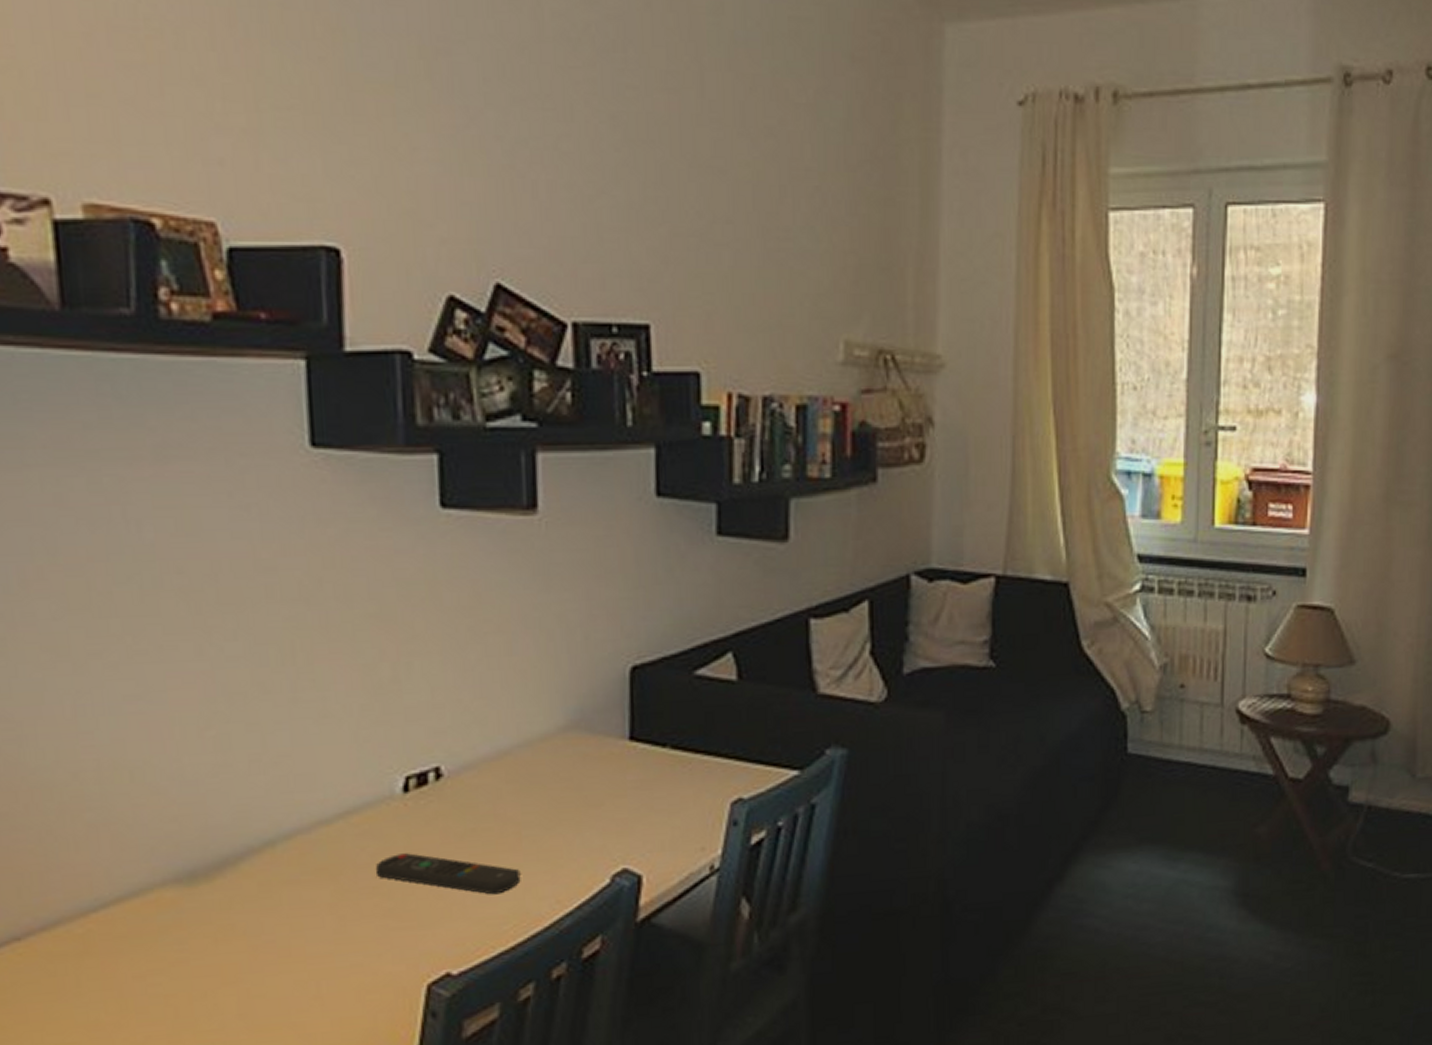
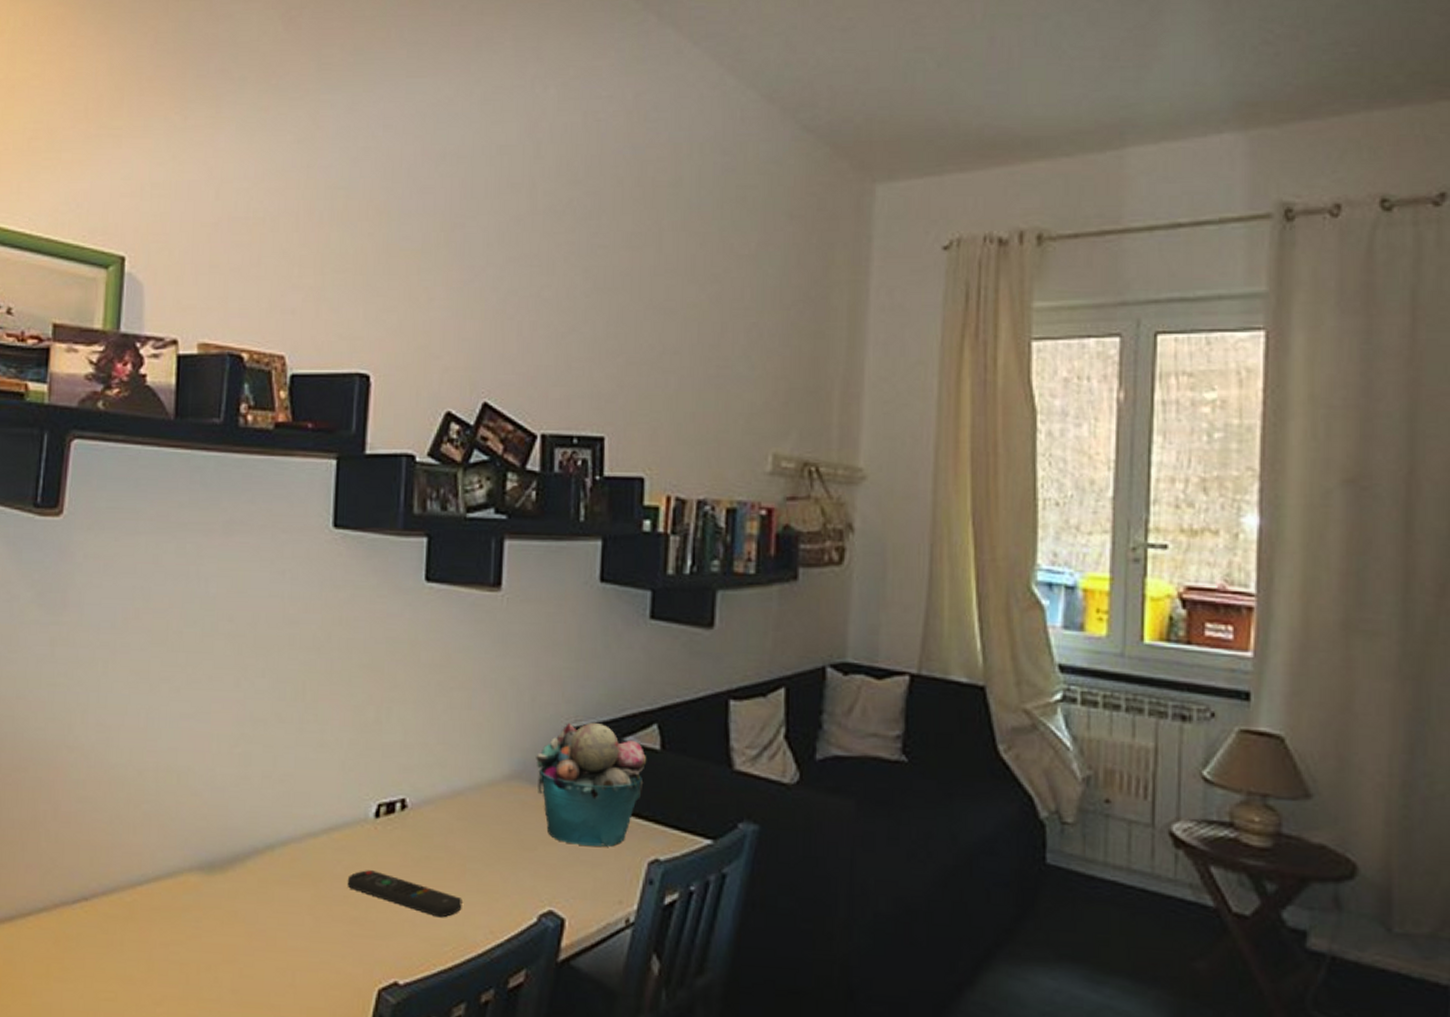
bucket: none [595,656,723,794] -> present [536,722,647,847]

